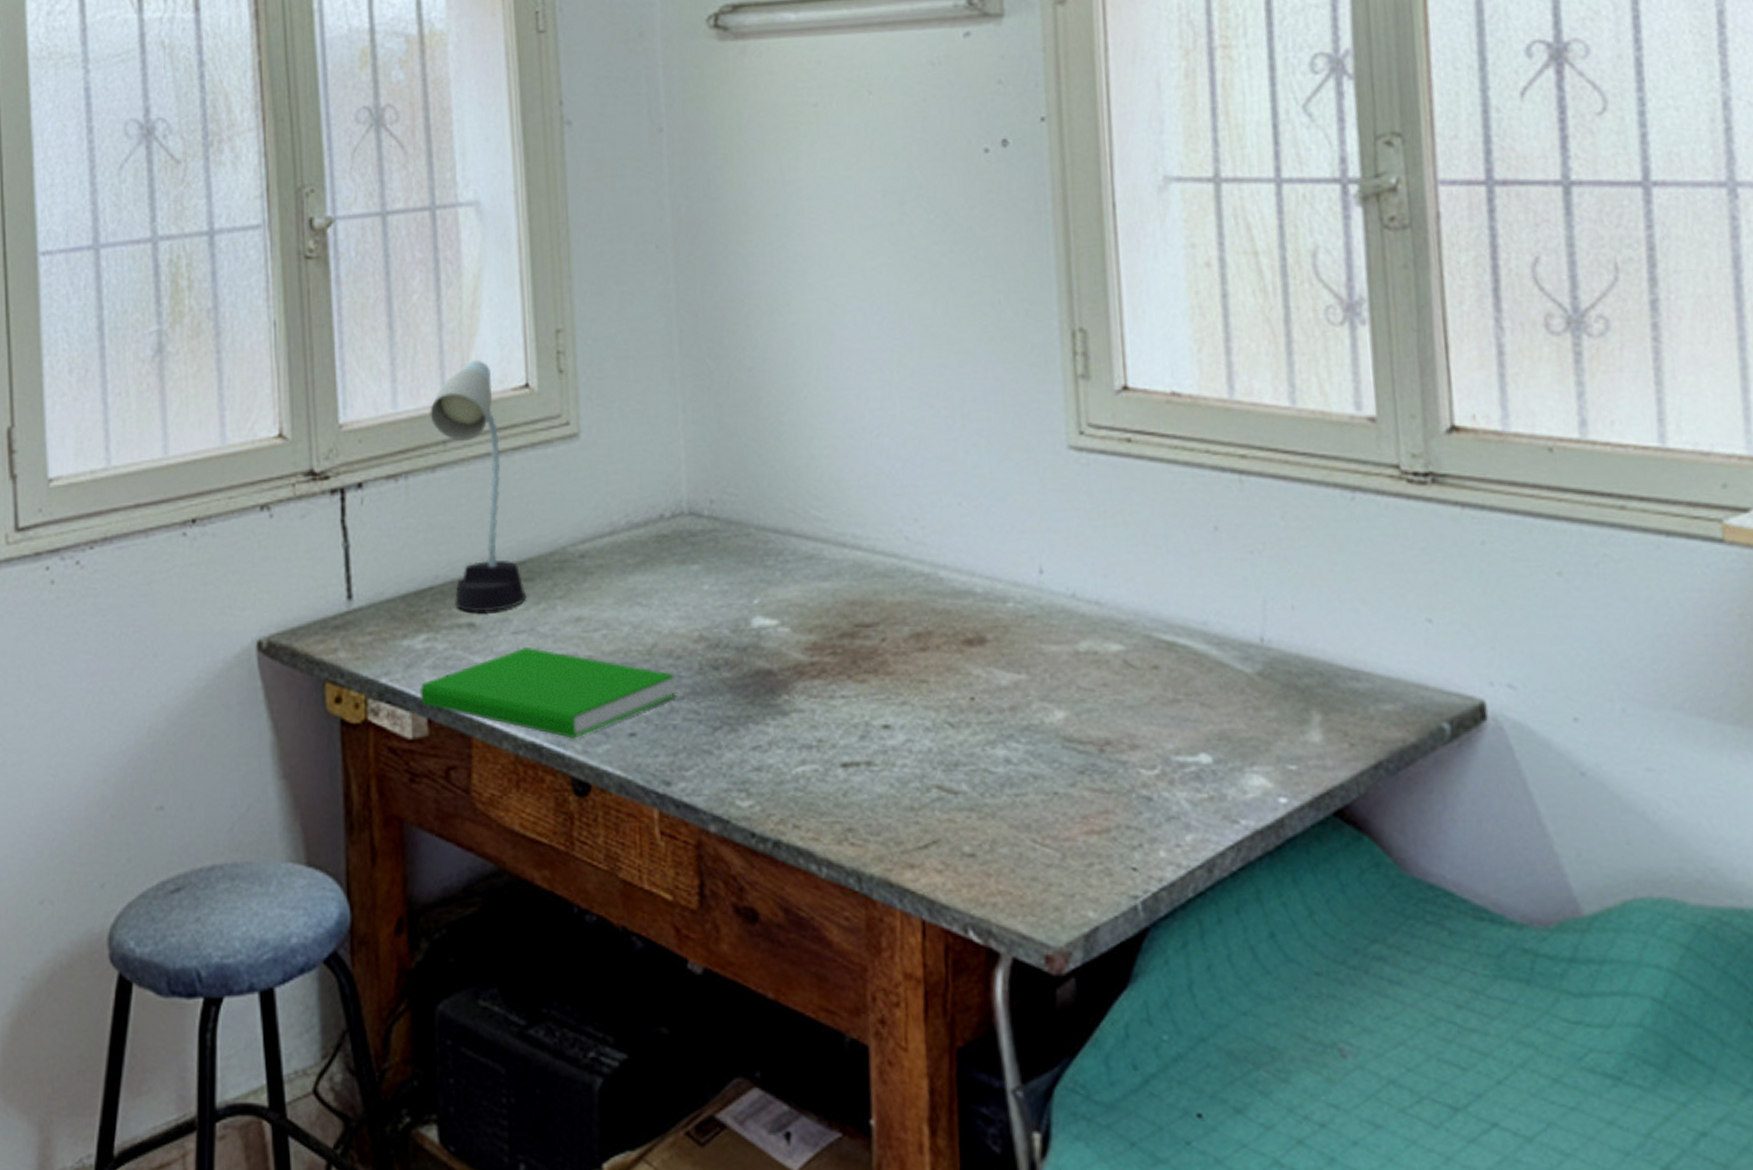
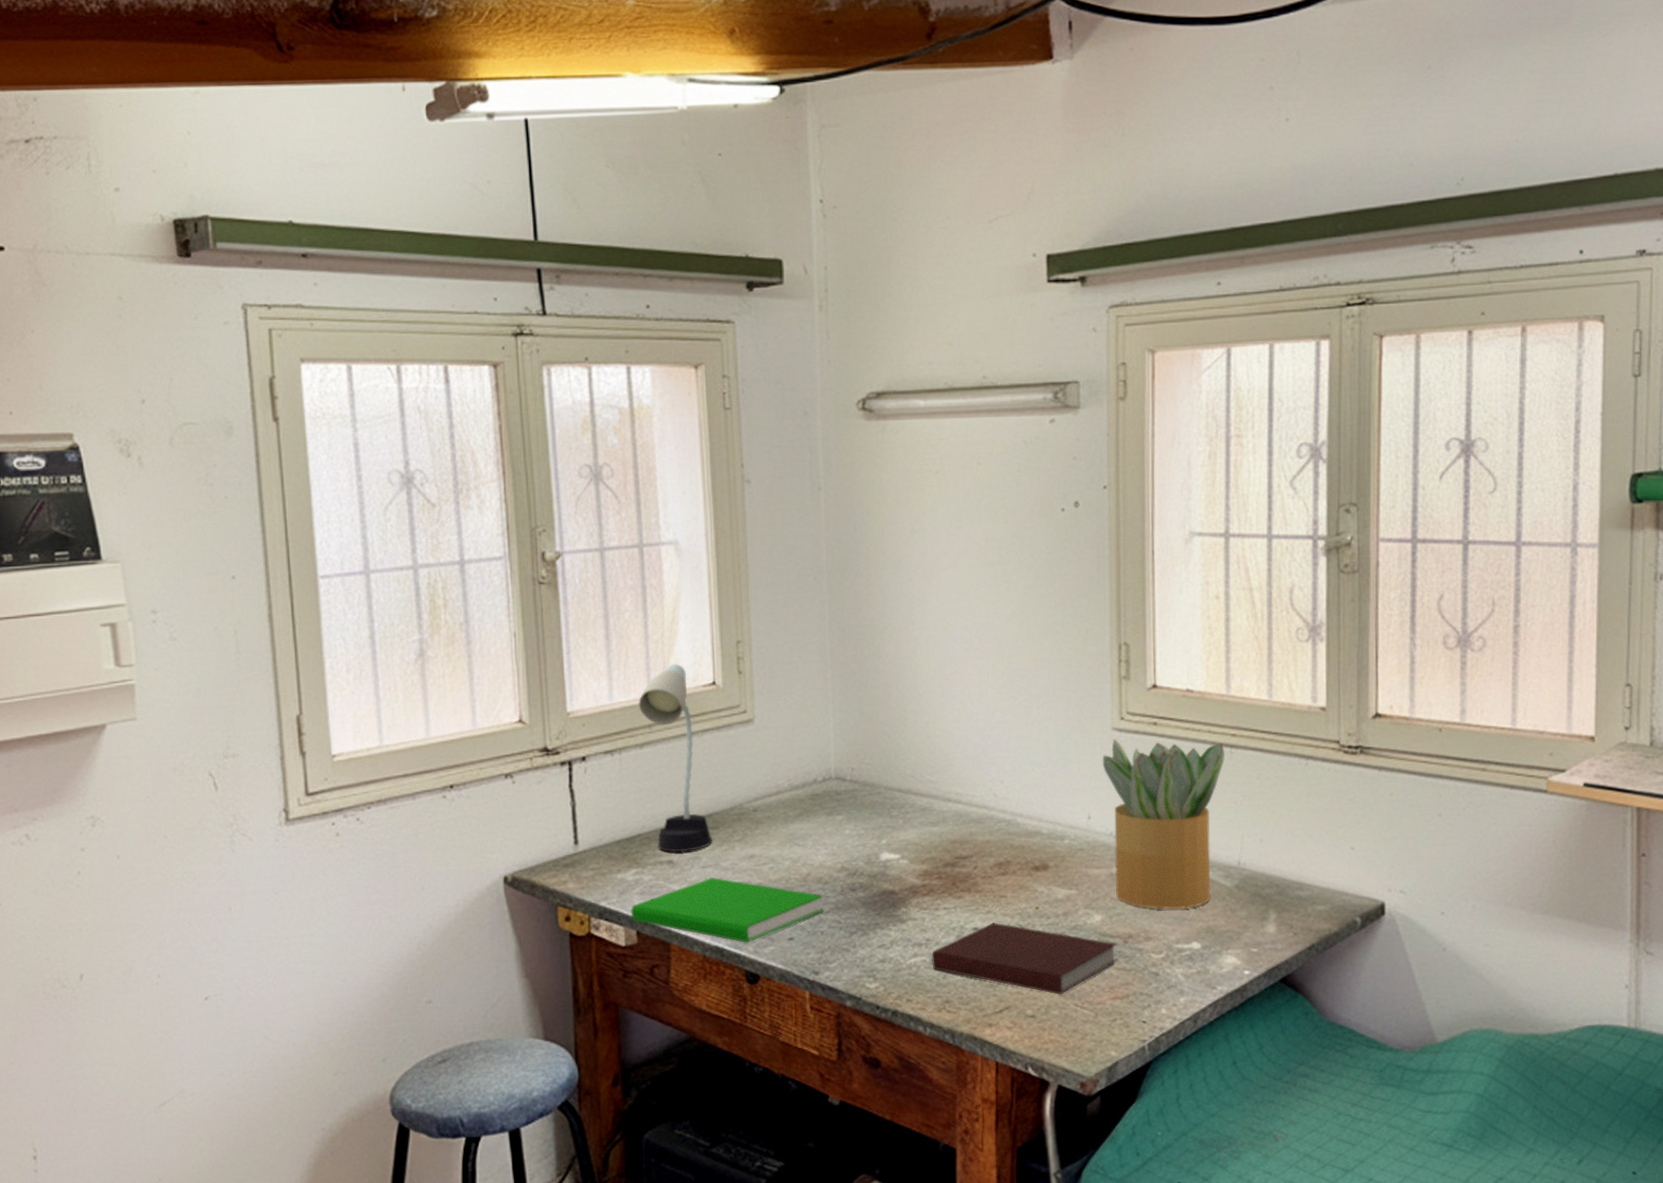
notebook: none [826,718,1090,825] -> present [932,922,1118,995]
potted plant: none [1055,461,1232,705] -> present [1102,739,1225,910]

